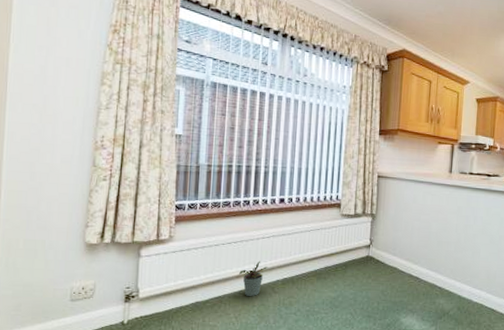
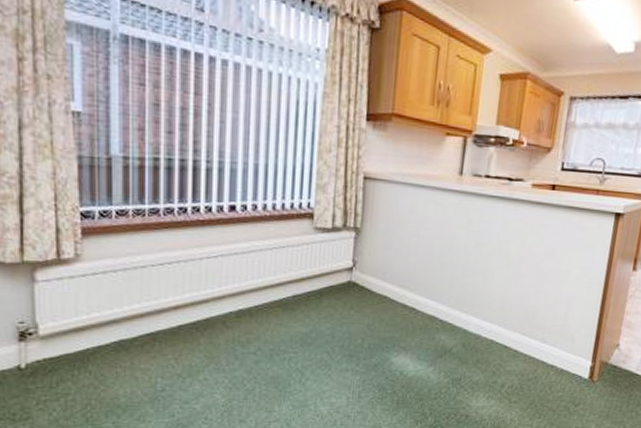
potted plant: present [239,261,268,297] -> none [177,287,216,333]

